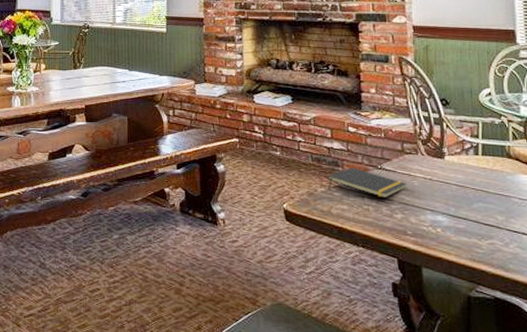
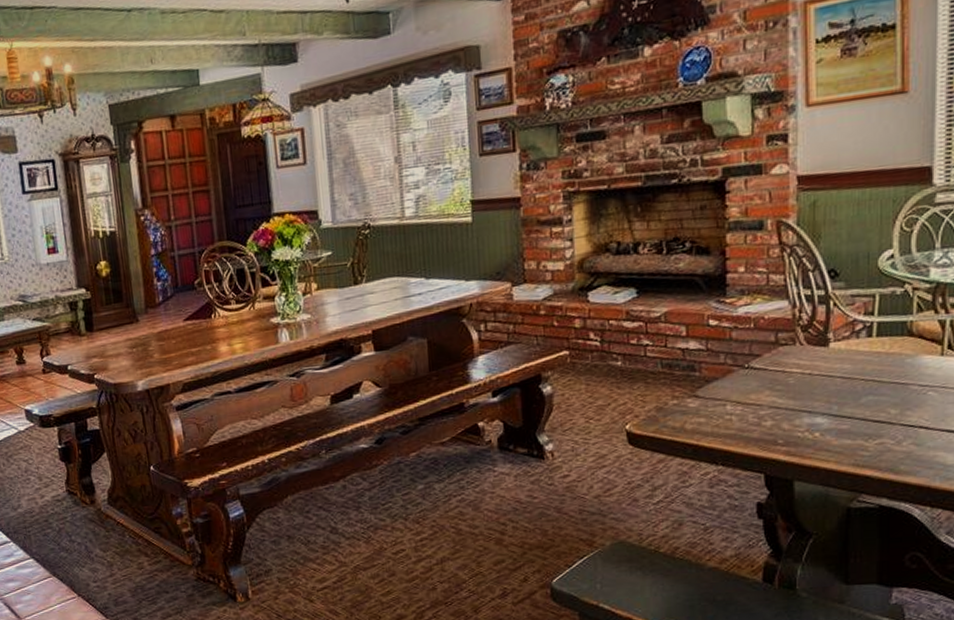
notepad: present [327,167,407,199] -> none [681,369,780,404]

